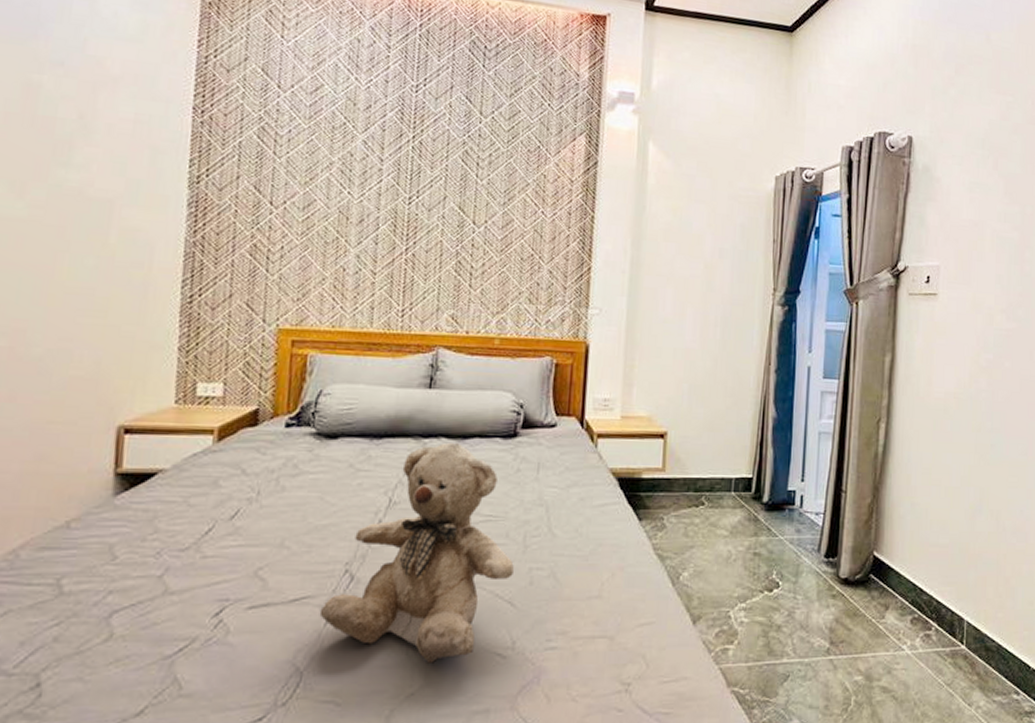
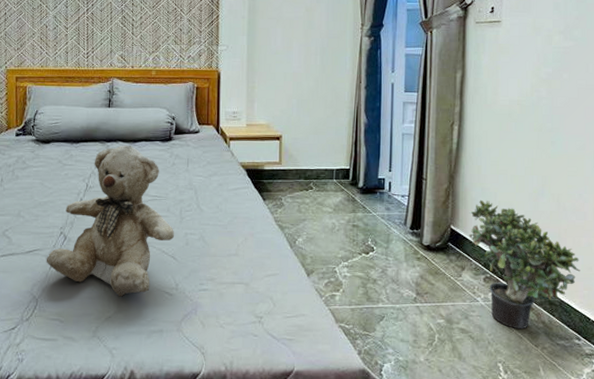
potted plant: none [895,518,1020,685] -> present [469,199,580,329]

